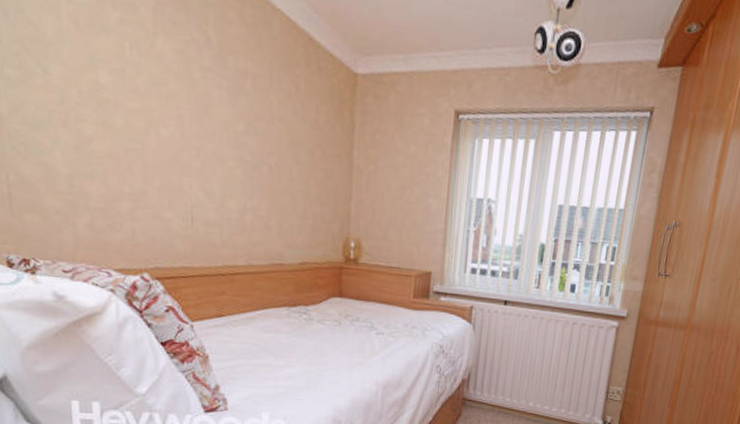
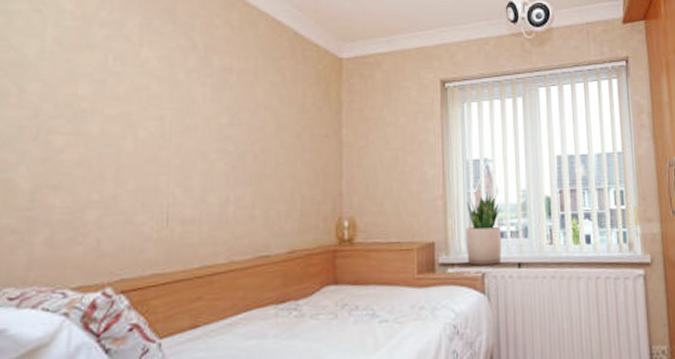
planter: none [459,231,497,299] -> present [466,192,502,265]

